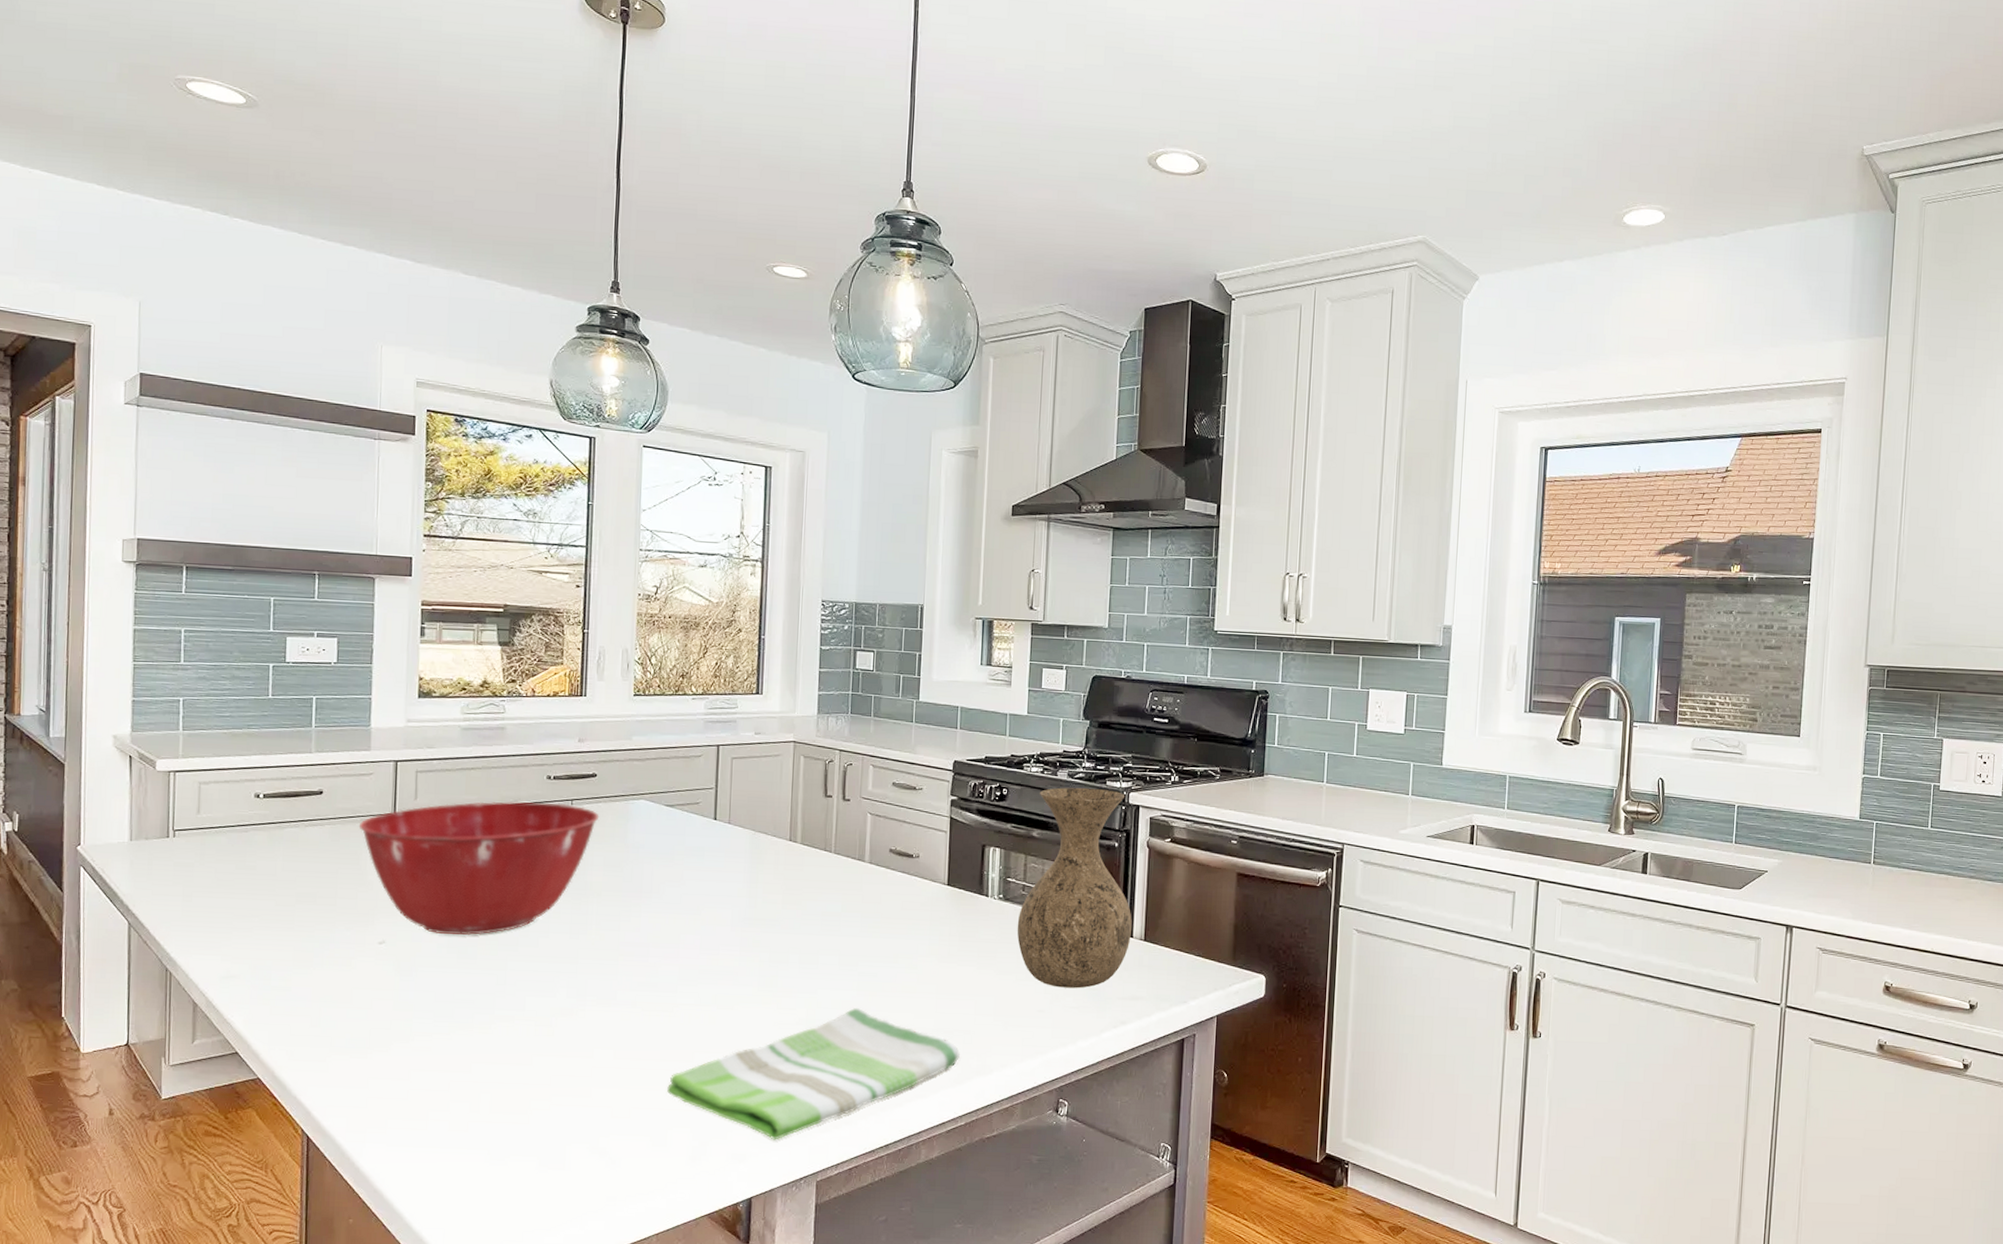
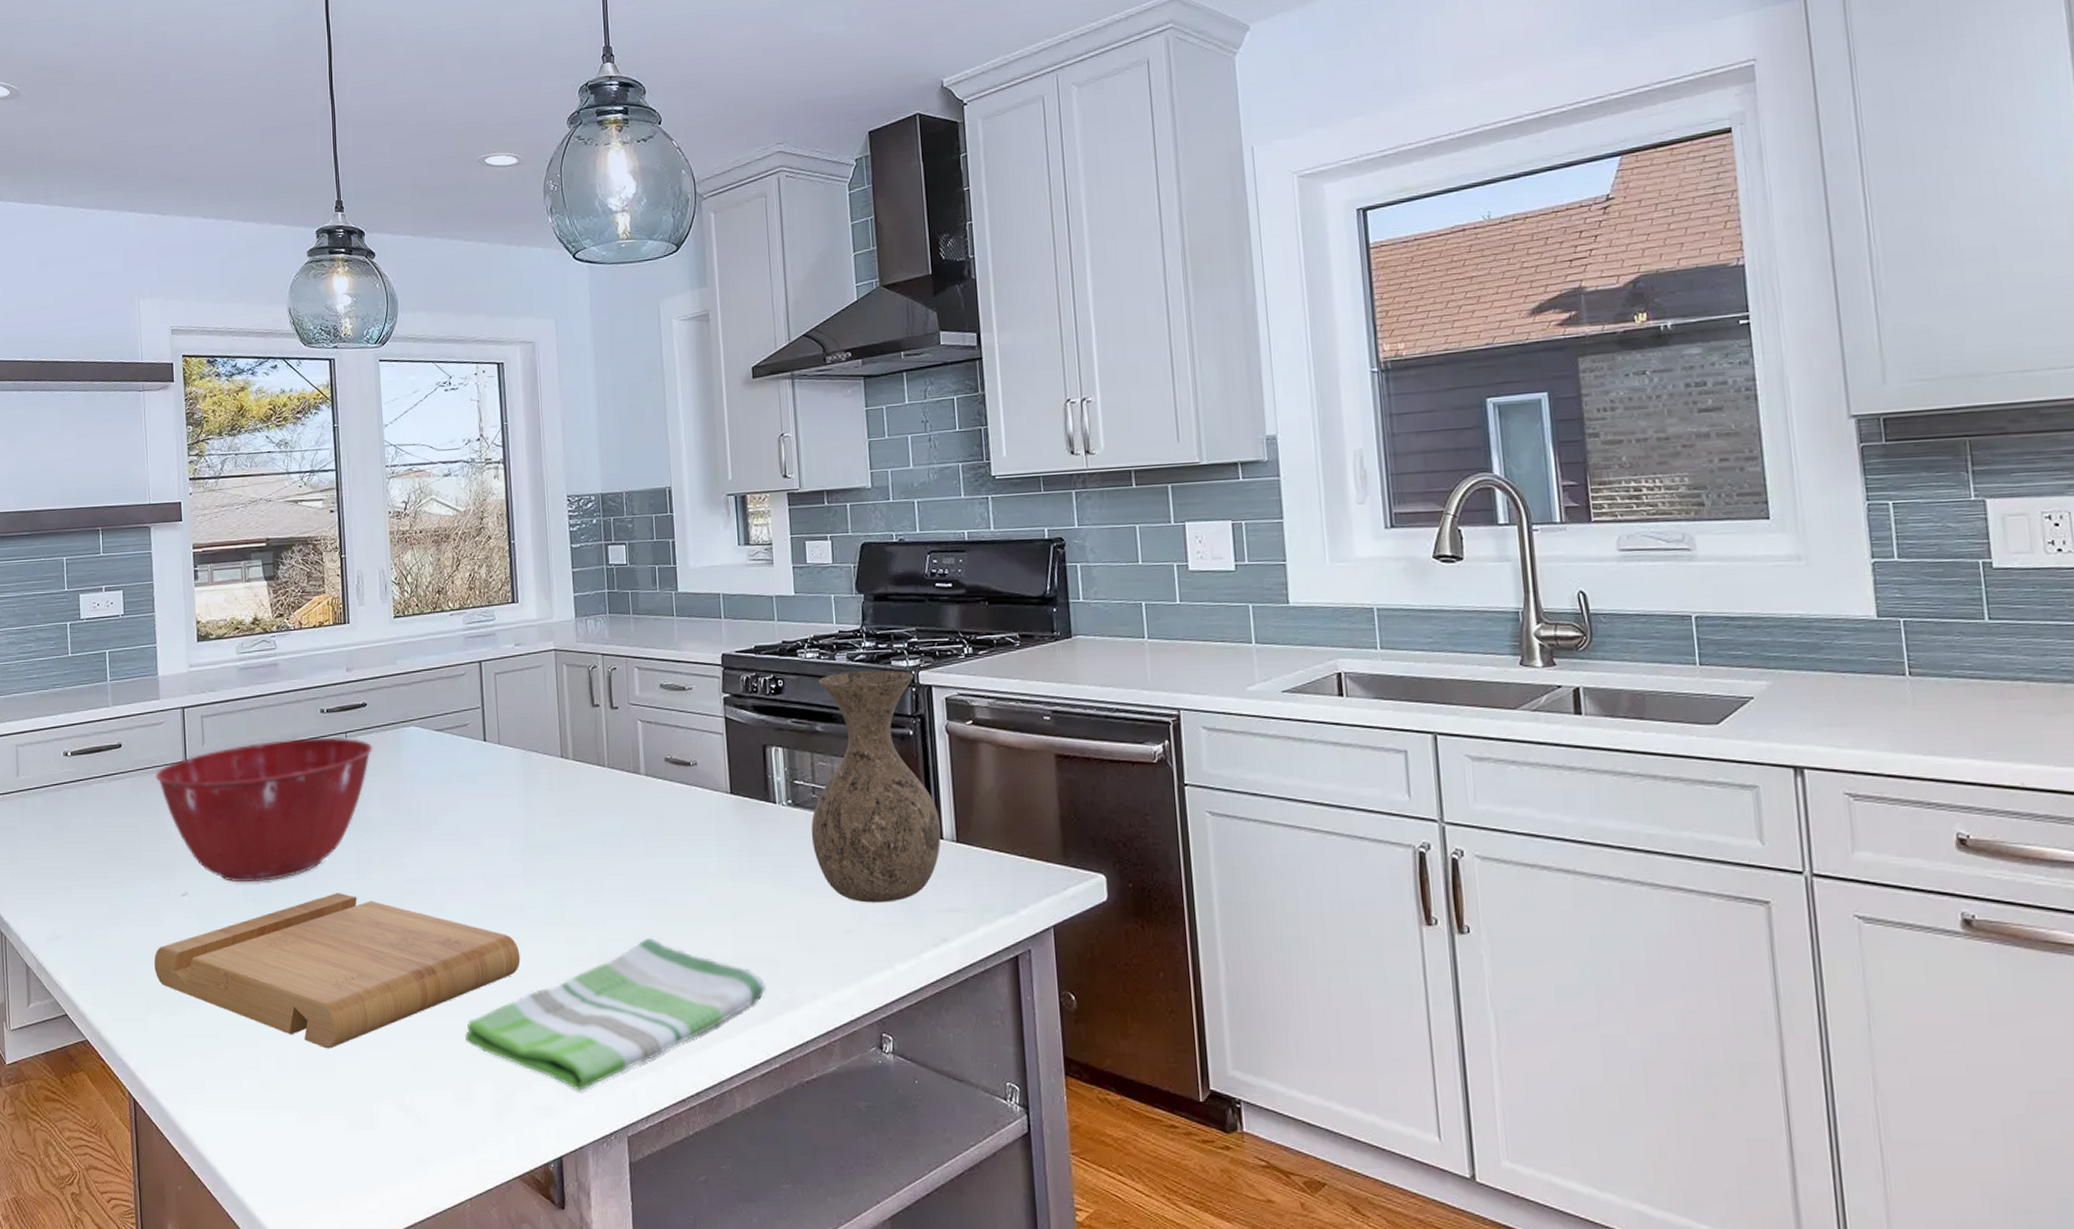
cutting board: none [341,950,730,1095] -> present [154,893,521,1049]

